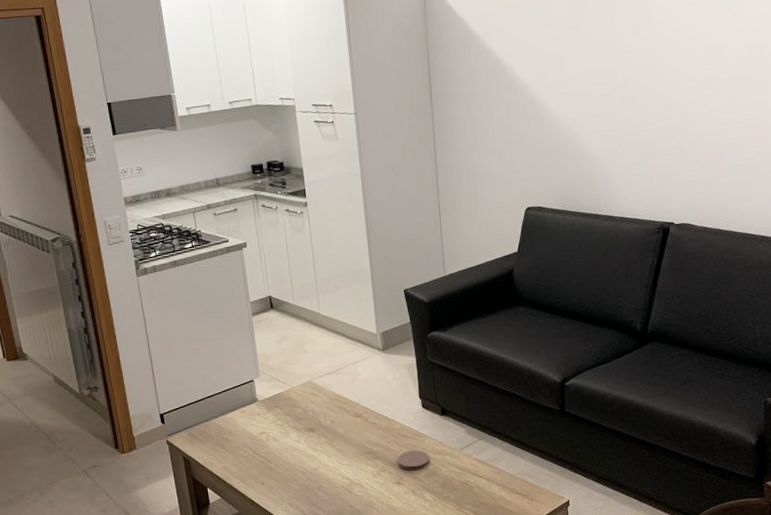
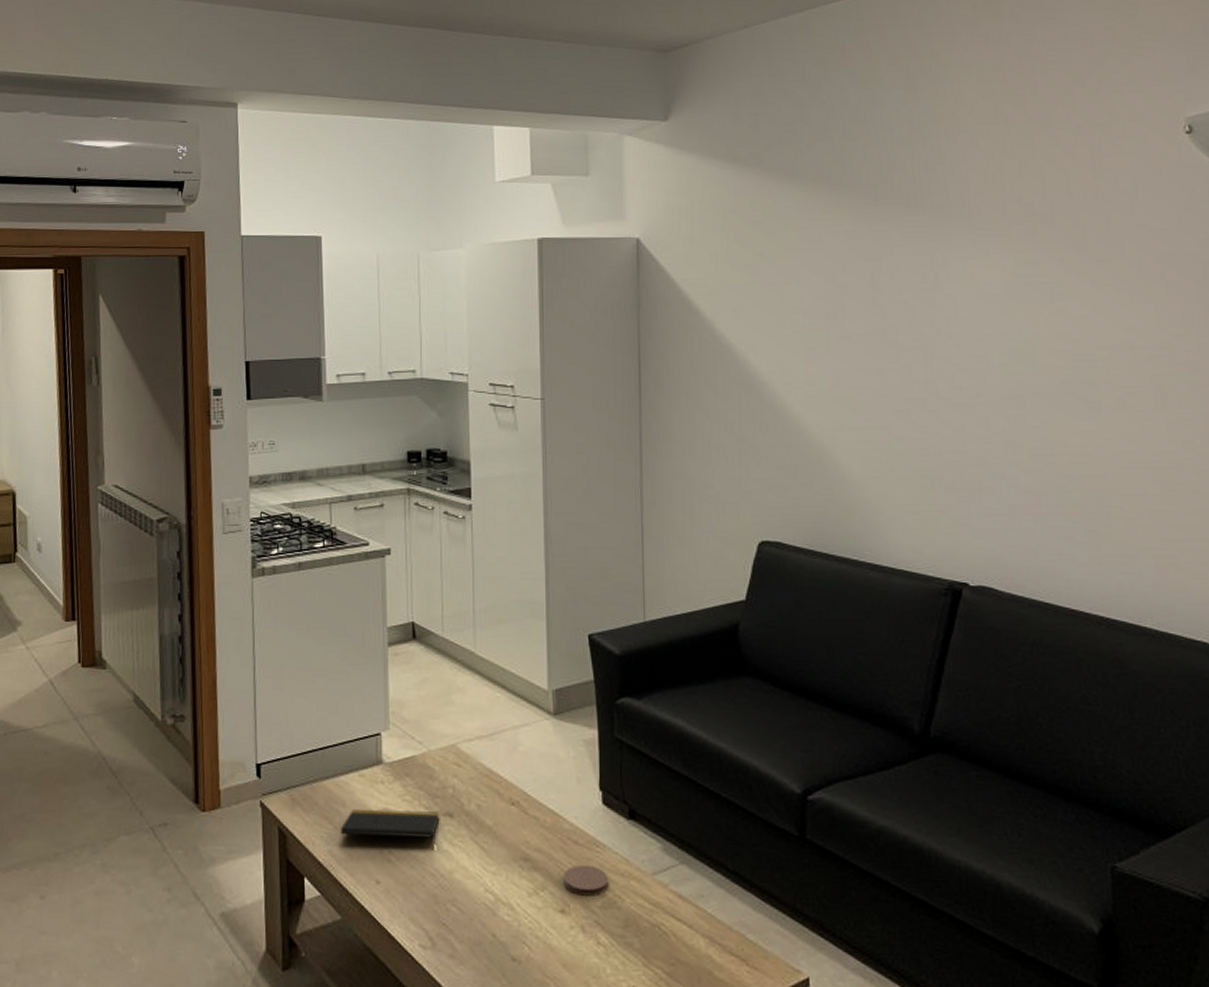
notepad: none [231,429,305,455] -> present [341,808,440,844]

